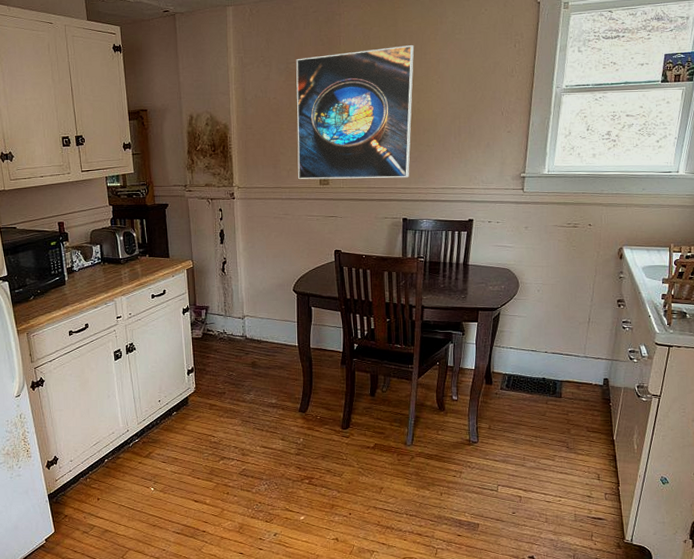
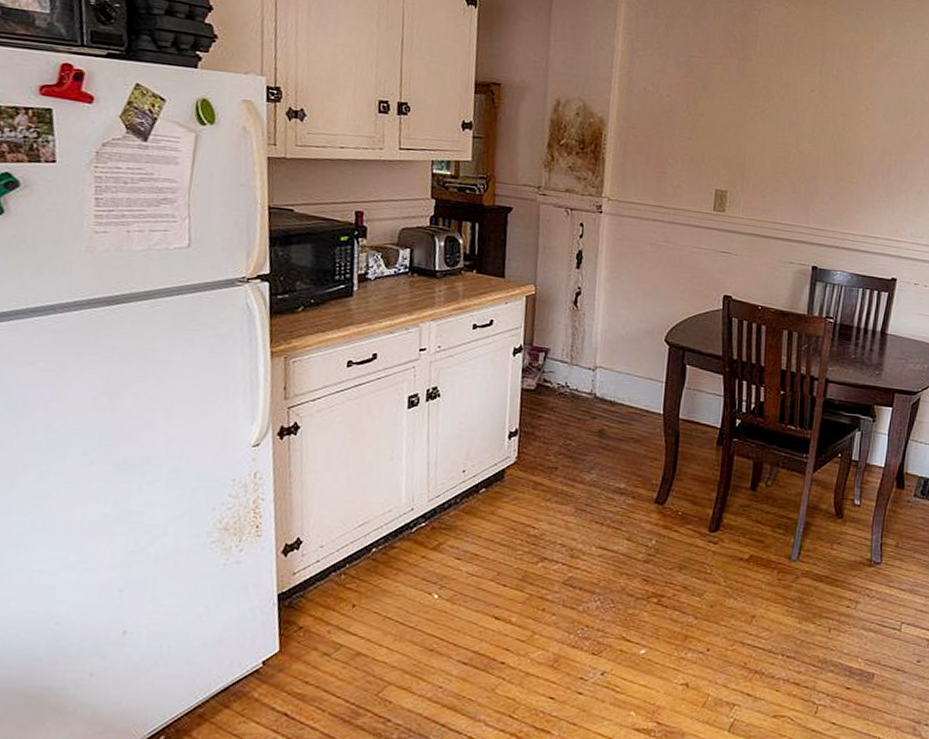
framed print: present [296,45,415,180] -> none [687,53,844,217]

